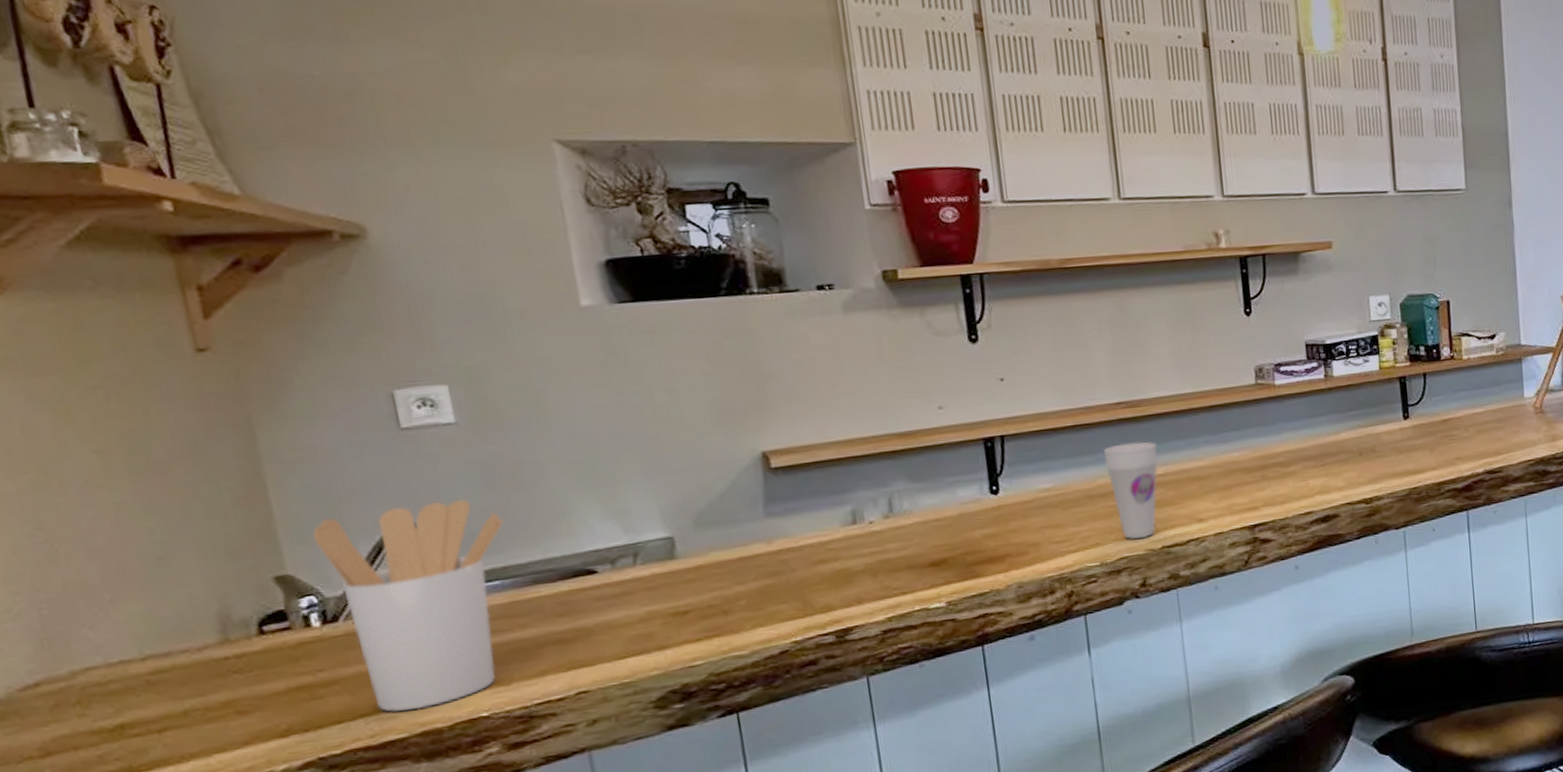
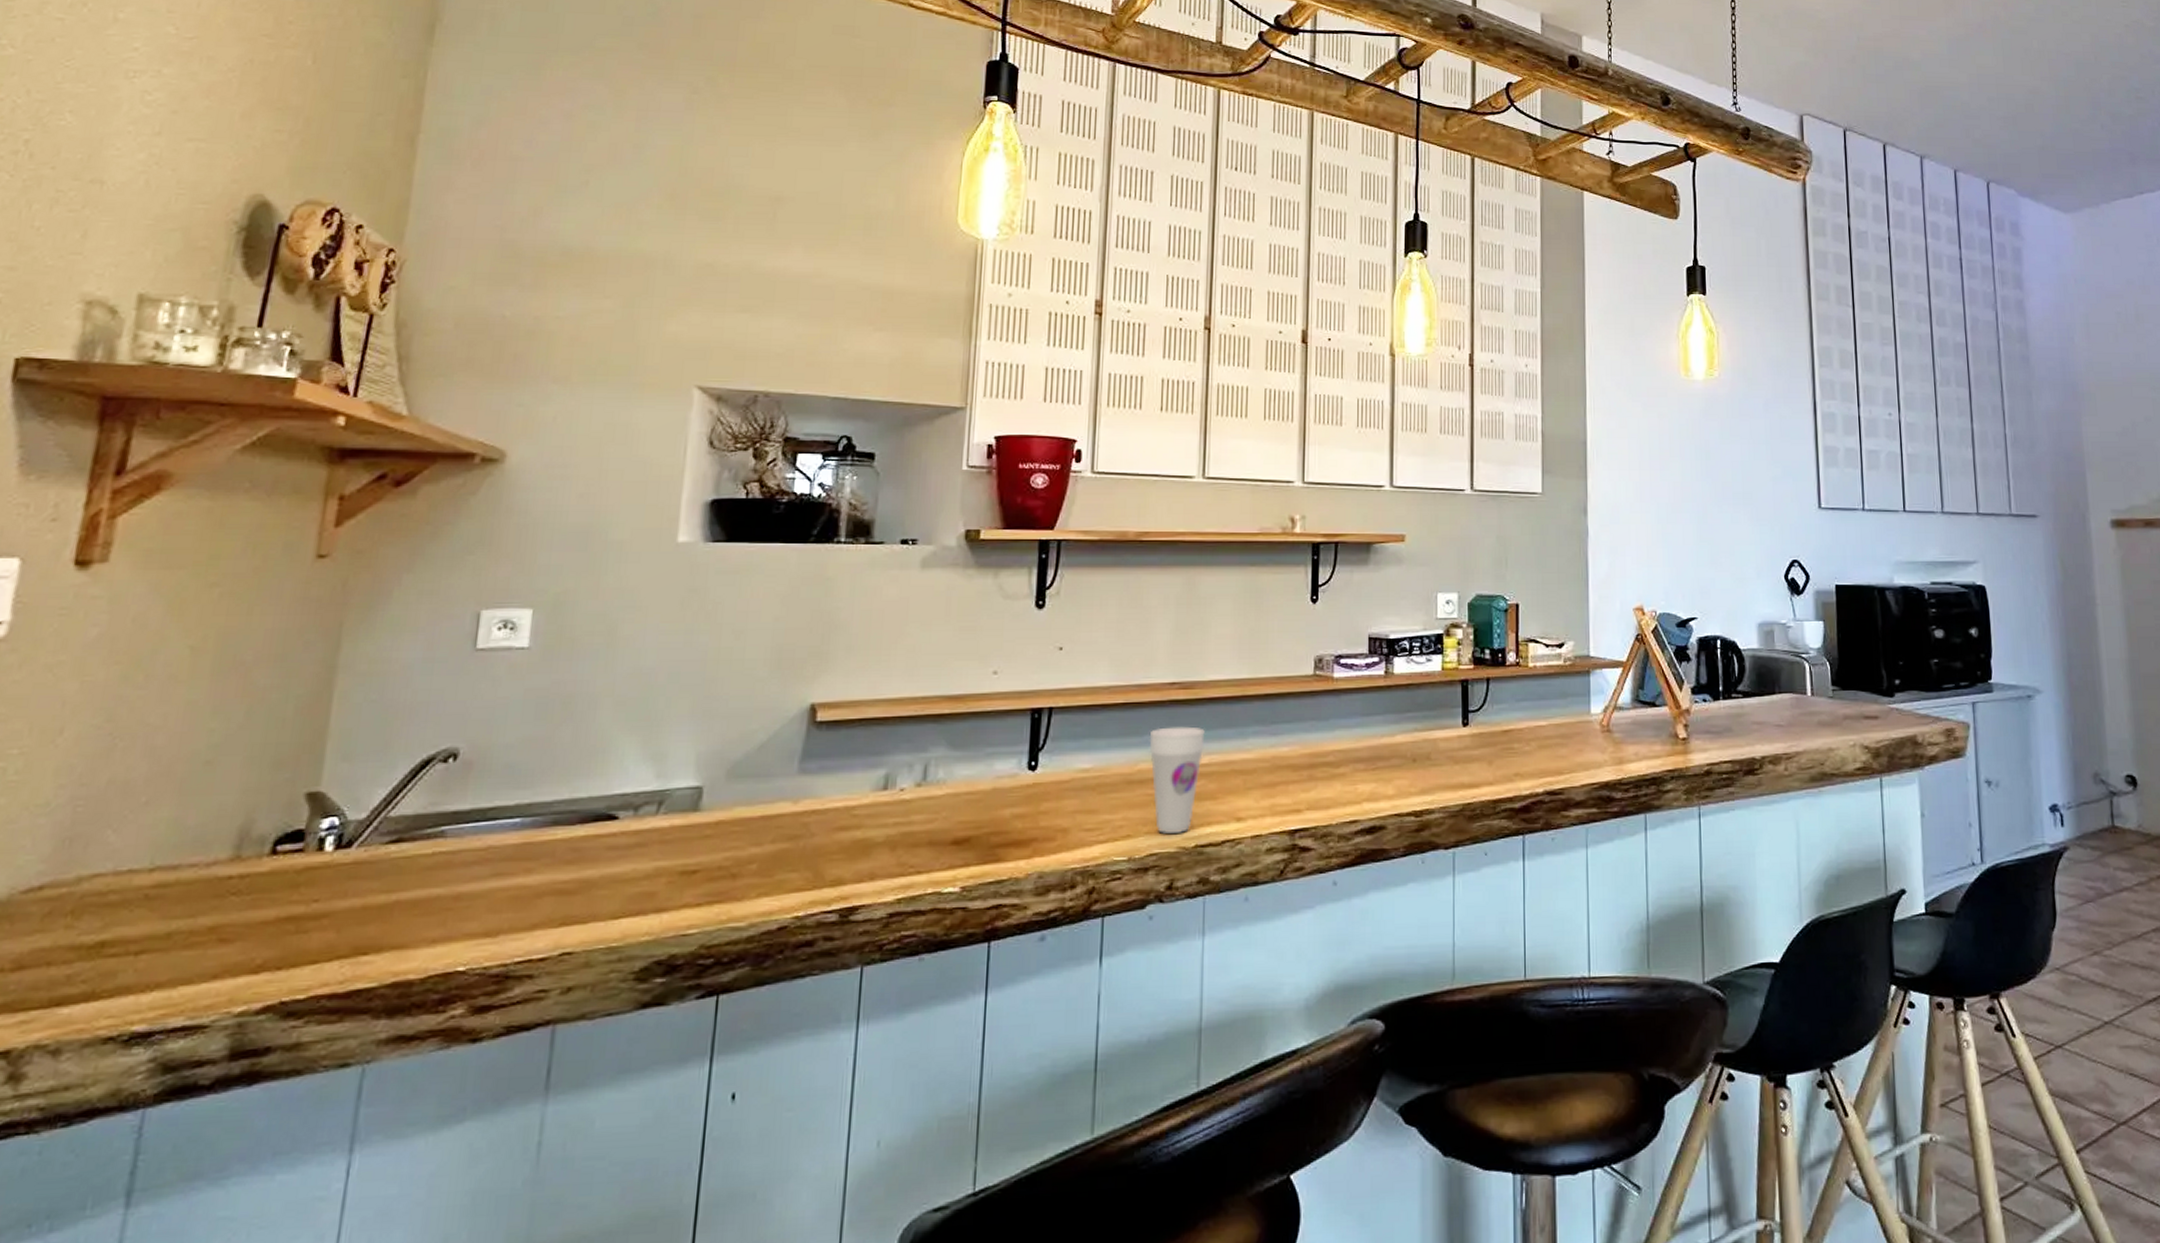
utensil holder: present [313,499,504,712] -> none [357,727,544,956]

